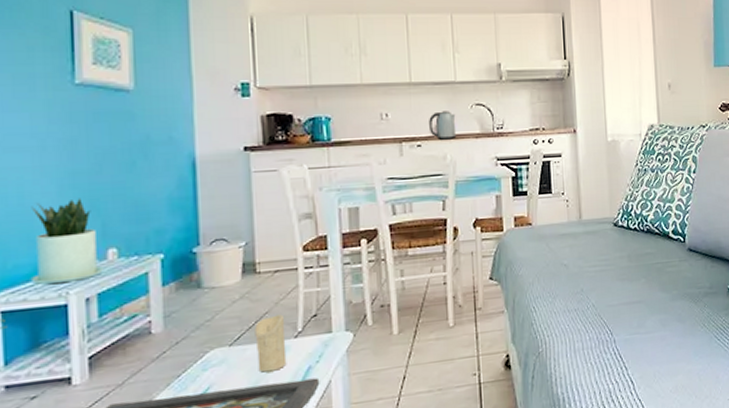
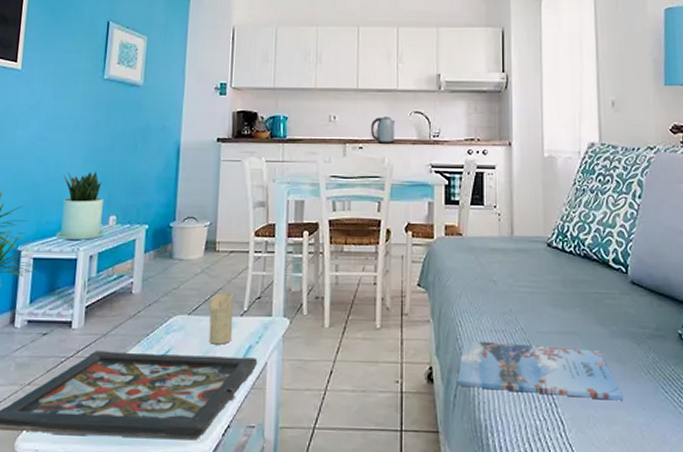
magazine: none [534,313,684,367] -> present [458,340,623,401]

